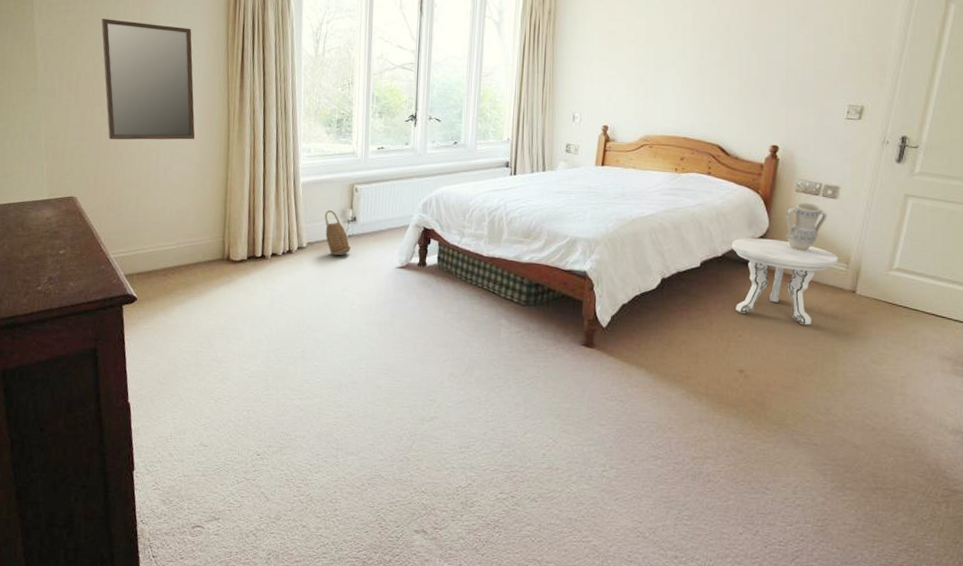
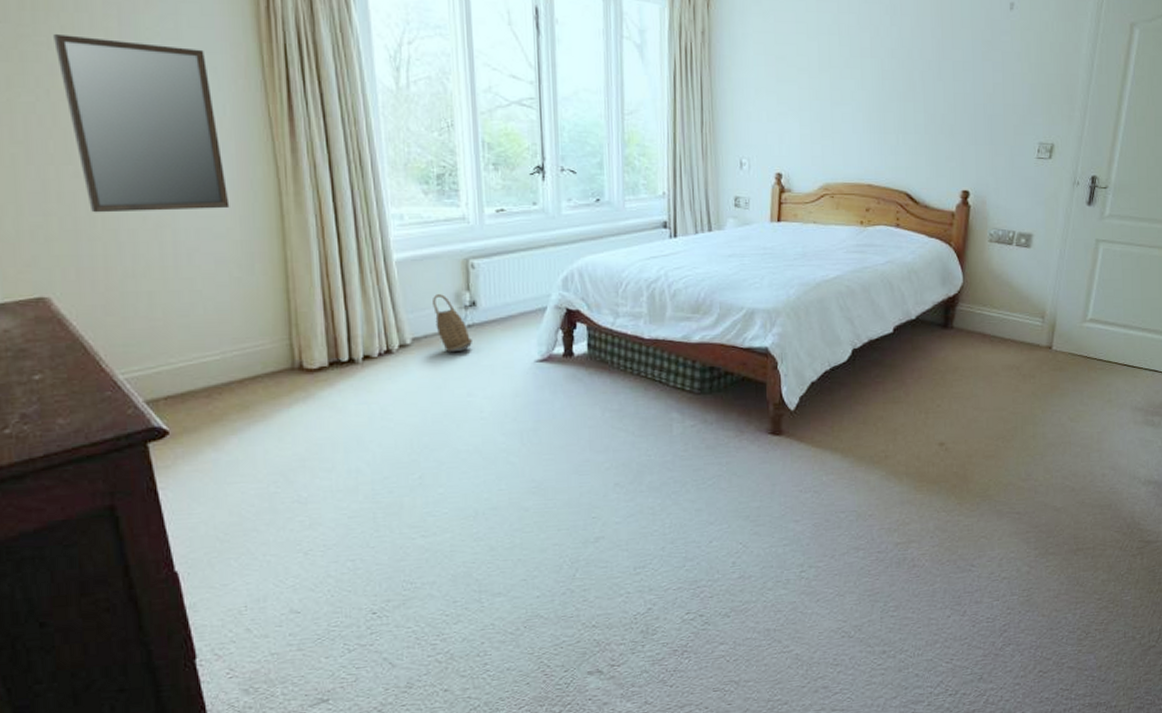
side table: present [731,238,838,325] -> none [925,296,1034,388]
vase: present [786,202,827,251] -> none [980,253,1022,308]

